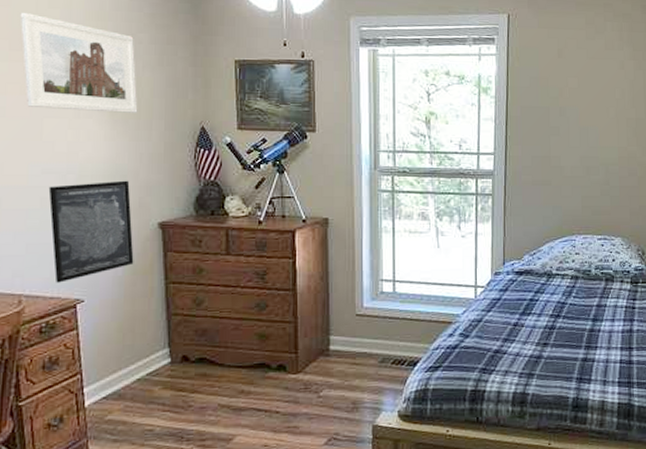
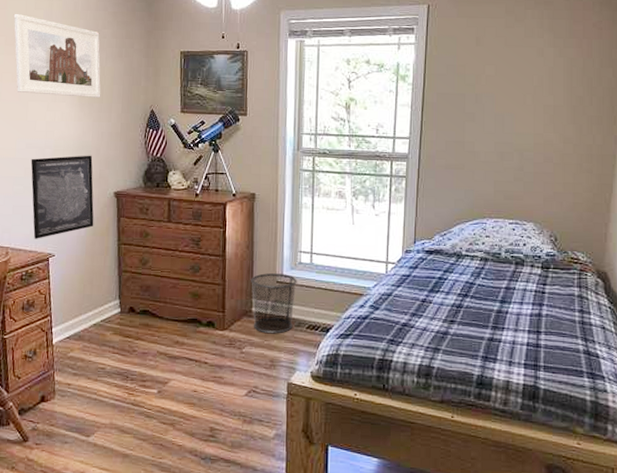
waste bin: none [327,305,379,373] -> present [251,272,297,334]

